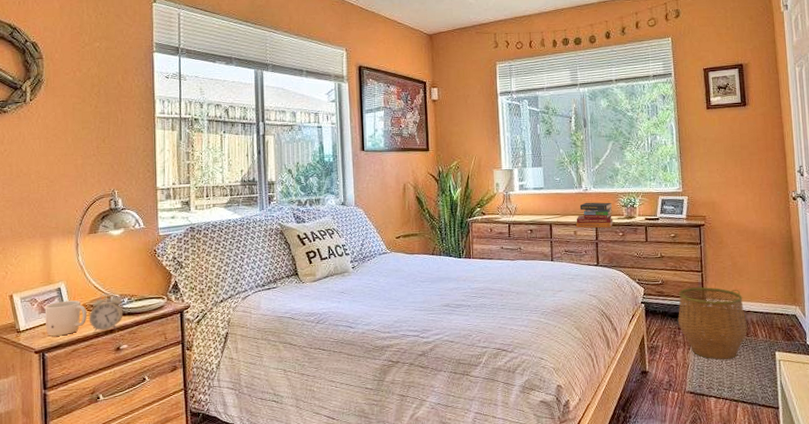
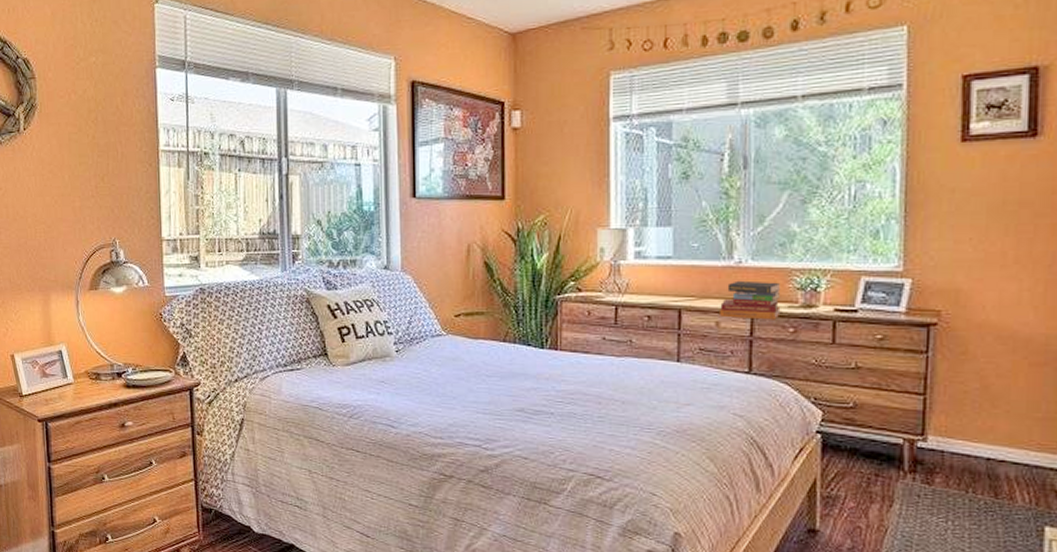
mug: present [44,300,87,337] -> none [46,366,90,405]
alarm clock: present [89,293,123,332] -> none [91,360,128,404]
basket: present [677,287,748,361] -> none [874,417,997,530]

